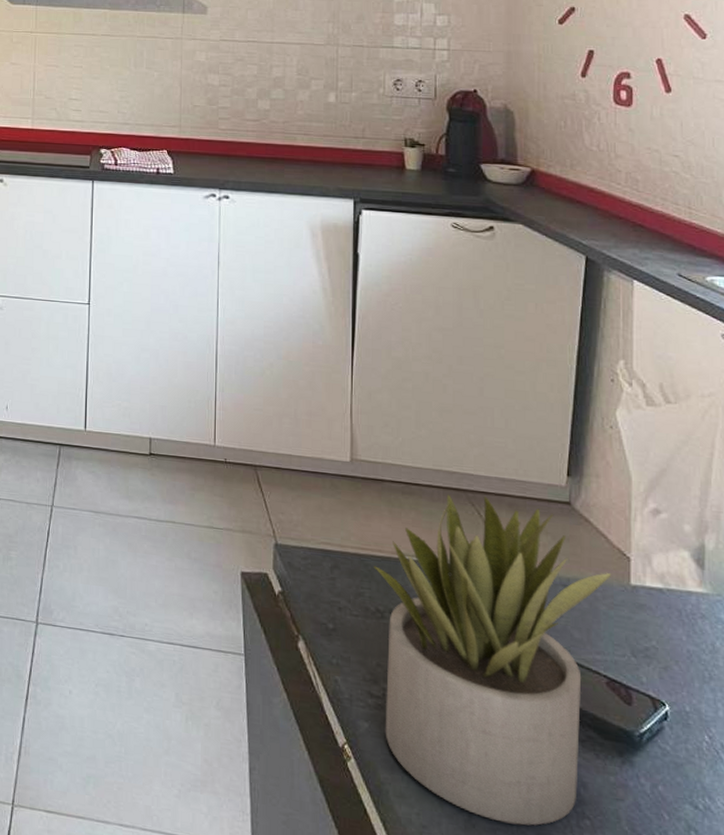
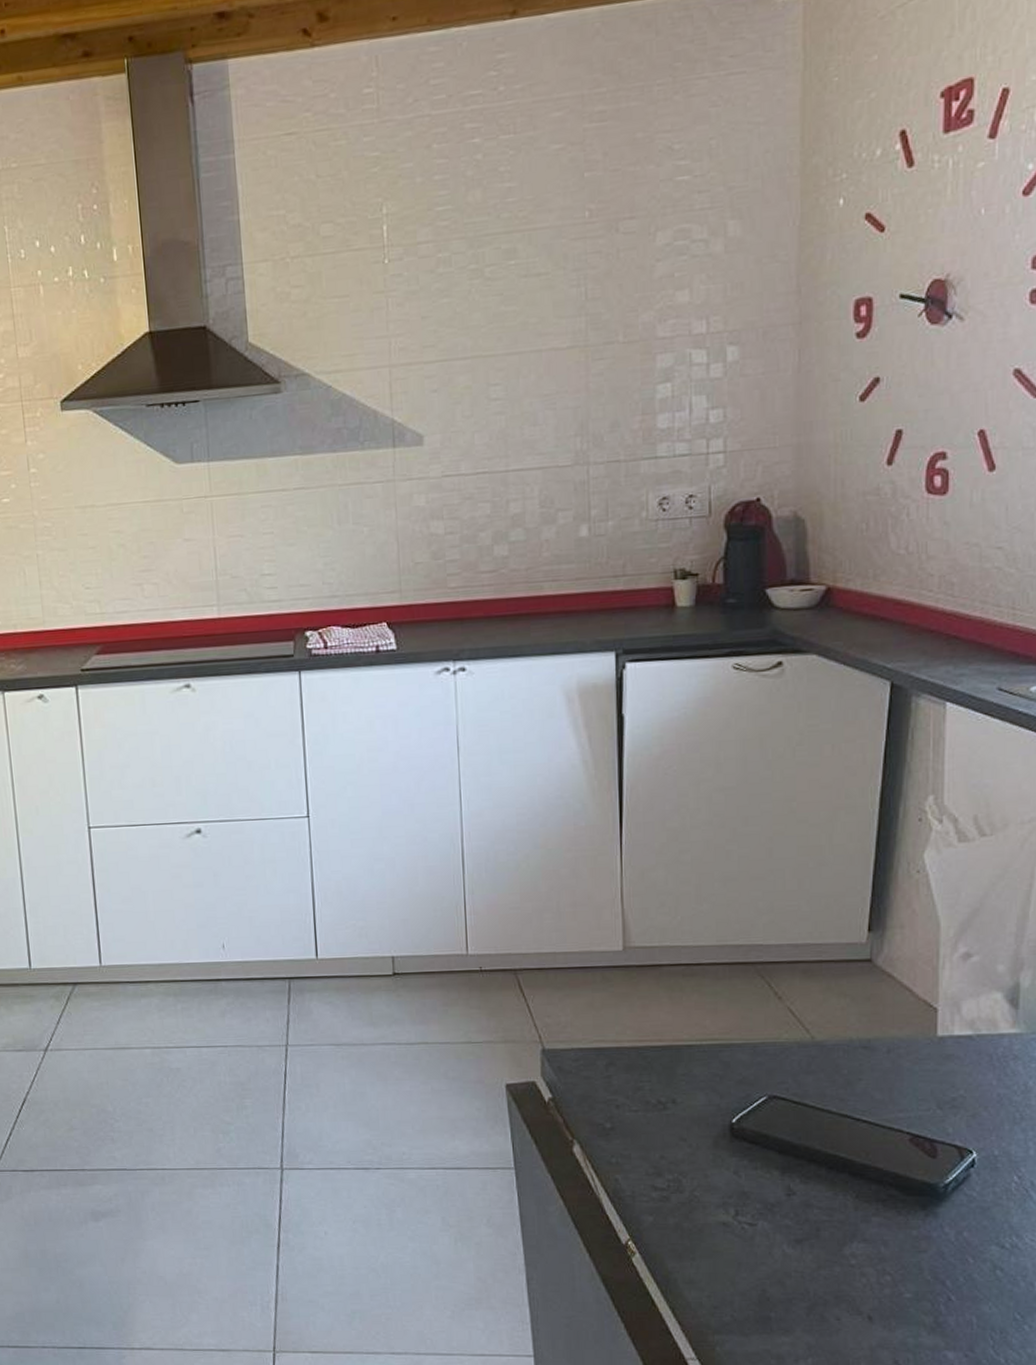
succulent plant: present [374,494,612,826] -> none [653,965,917,1291]

